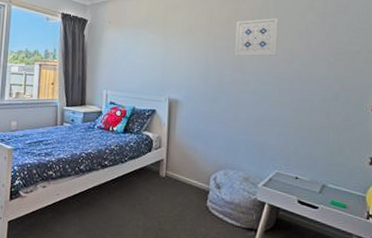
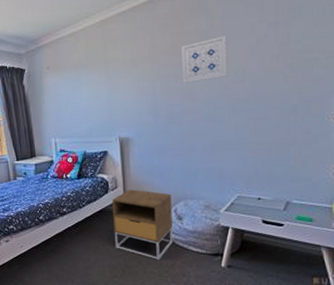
nightstand: none [151,151,212,228] -> present [112,189,173,260]

